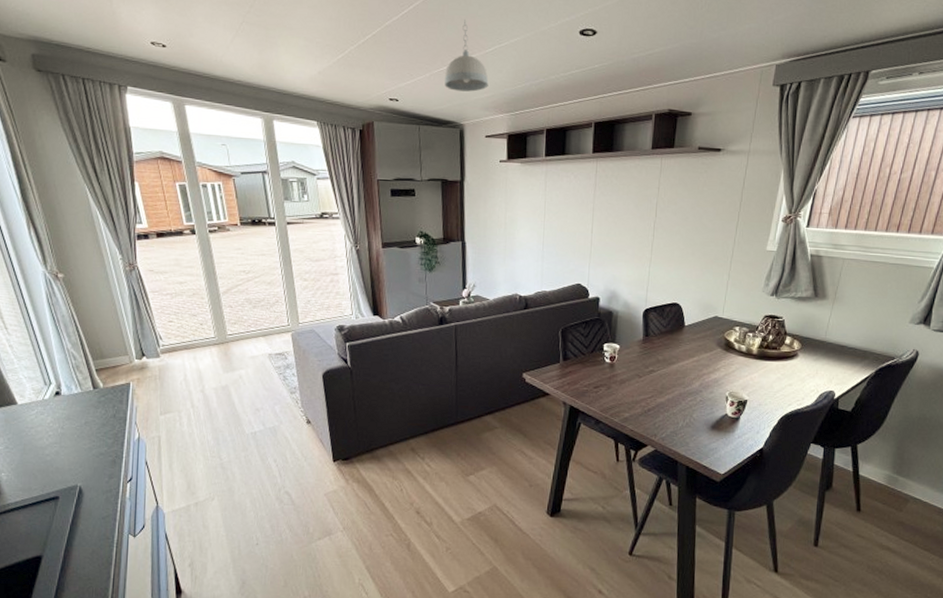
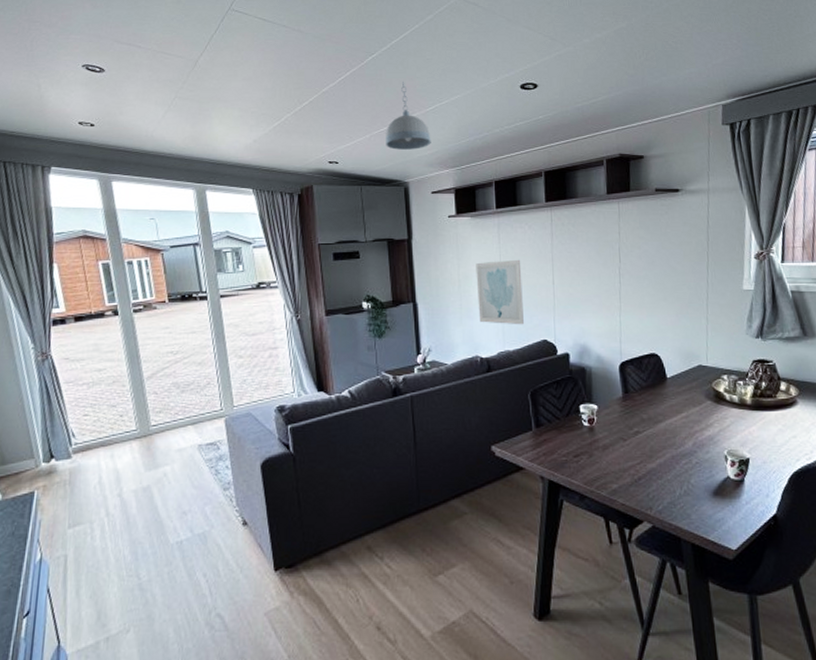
wall art: none [521,207,564,269] -> present [476,259,524,325]

